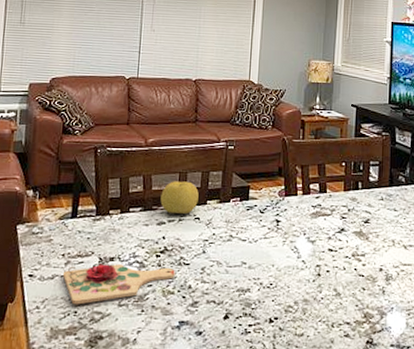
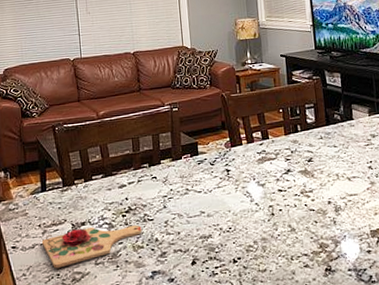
fruit: present [160,181,199,214] -> none [118,145,153,176]

